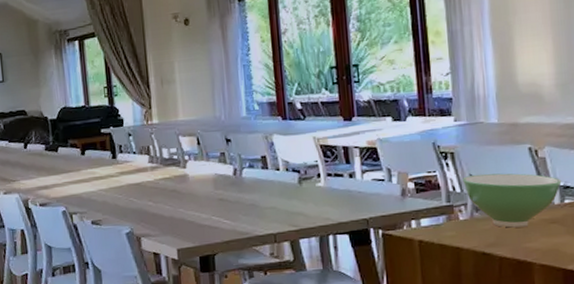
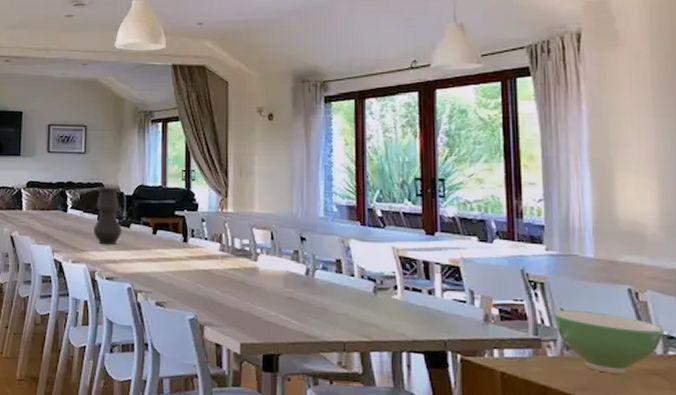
vase: none [18,112,51,172] -> present [93,187,122,244]

